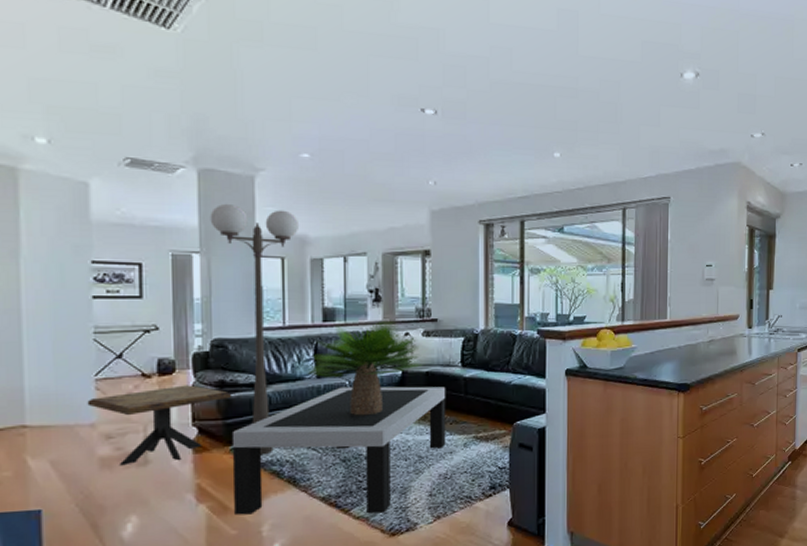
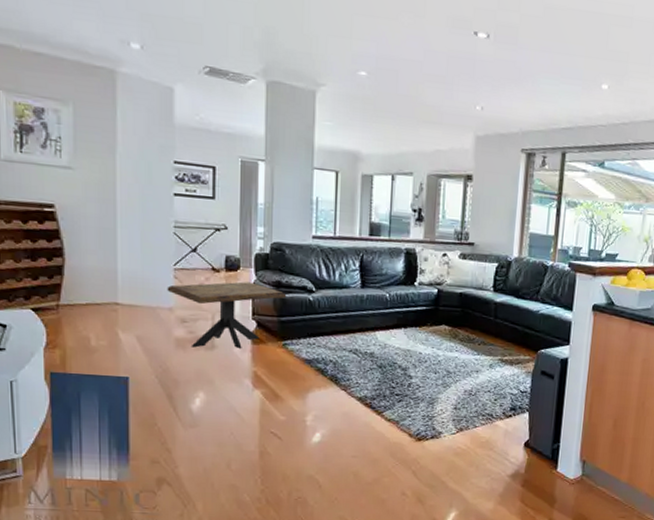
floor lamp: present [210,203,300,455] -> none [275,115,354,353]
coffee table: present [233,386,446,515] -> none [284,298,477,419]
potted plant: present [305,319,421,416] -> none [351,238,456,328]

